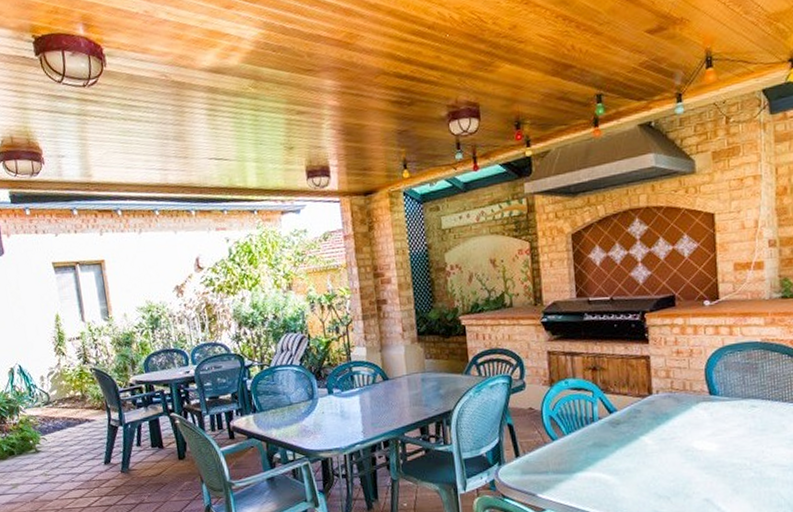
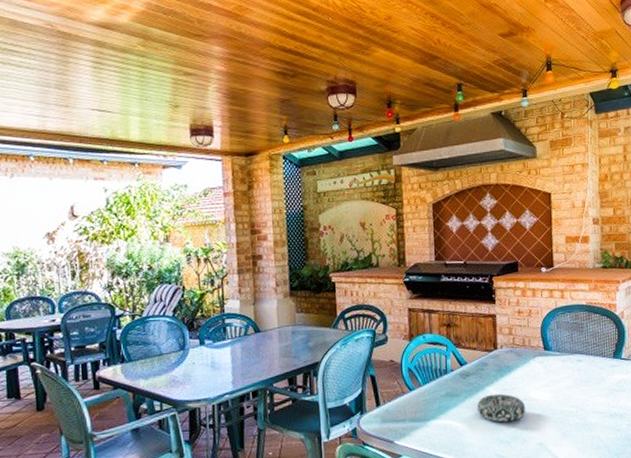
decorative bowl: none [629,444,689,476] -> present [477,393,526,423]

